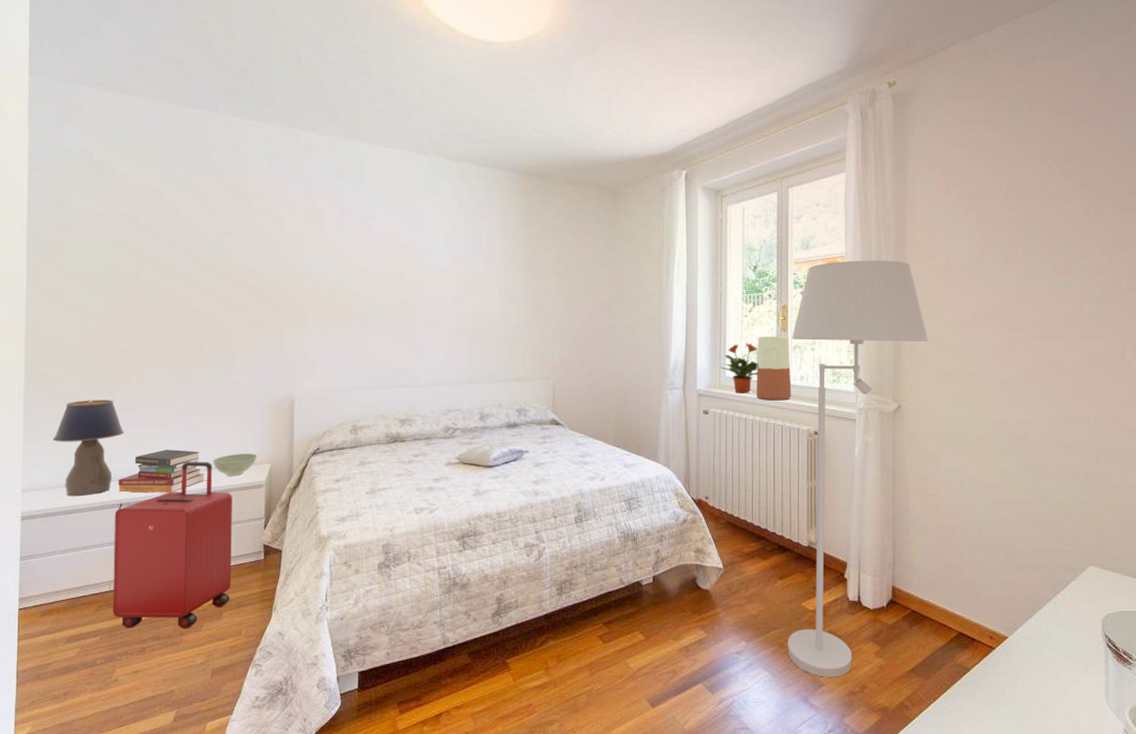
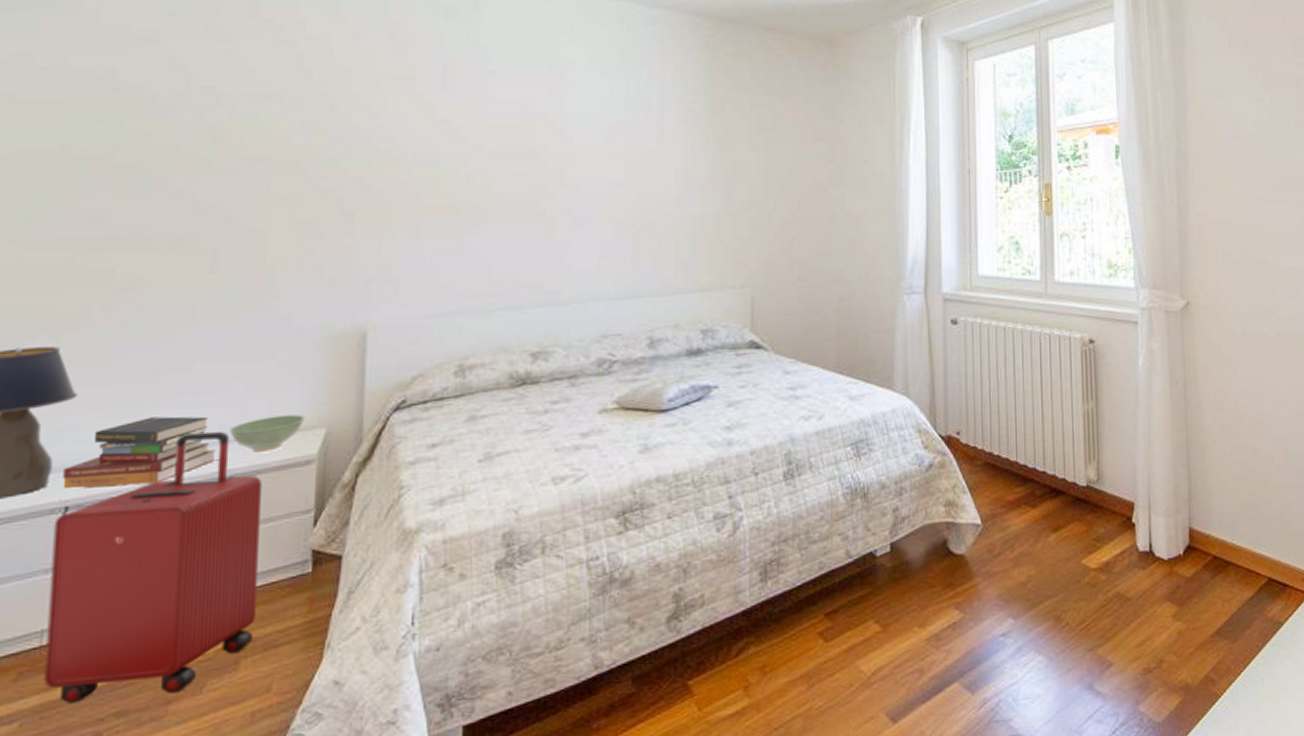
potted plant: present [720,343,758,394] -> none [971,232,1018,296]
vase: present [756,336,792,401] -> none [1016,221,1060,303]
floor lamp: present [787,260,928,678] -> none [1058,127,1216,655]

